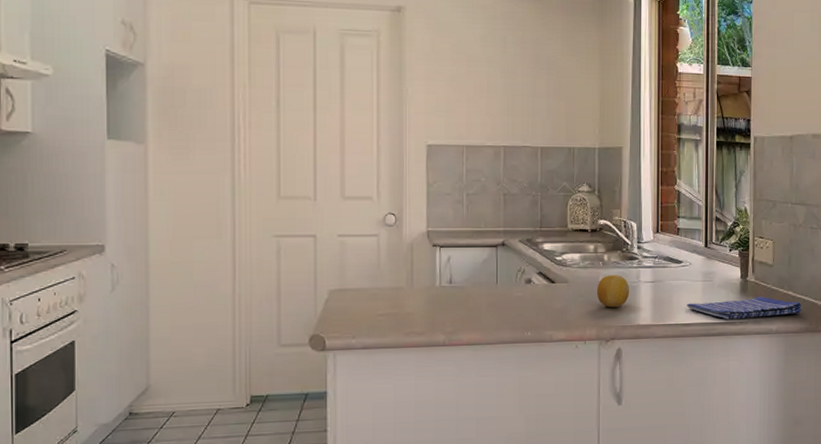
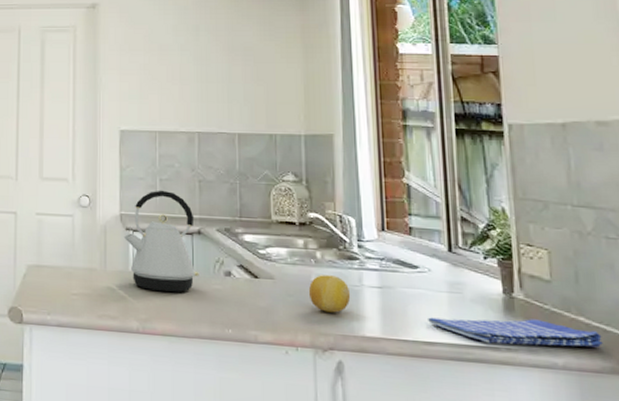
kettle: none [430,205,503,304] -> present [123,190,199,293]

